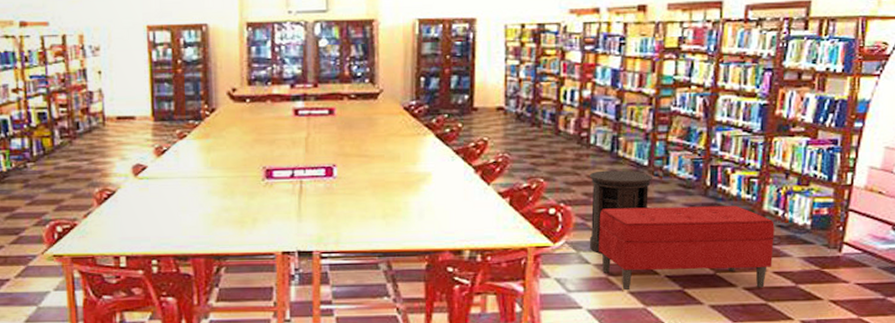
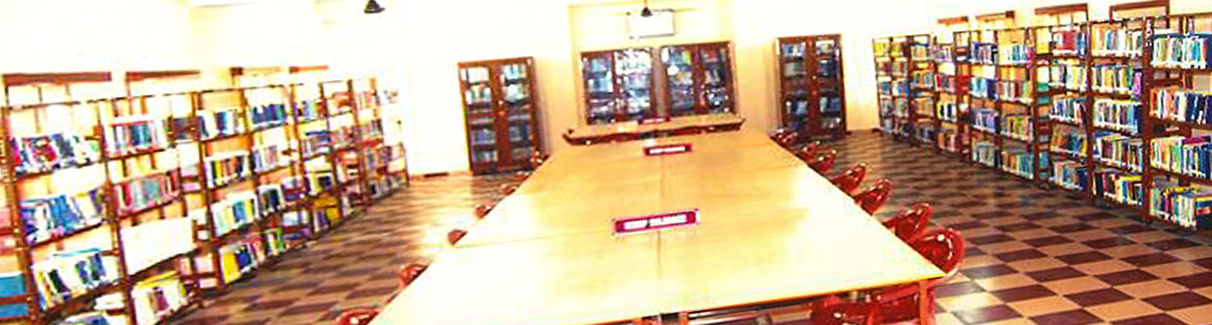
side table: present [589,170,652,254] -> none [975,186,1039,279]
bench: present [599,206,775,291] -> none [990,213,1166,316]

